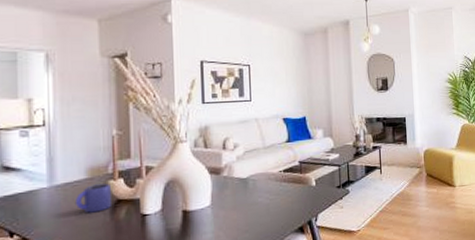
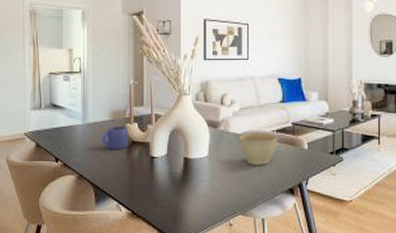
planter bowl: none [245,173,285,209] -> present [240,132,277,165]

